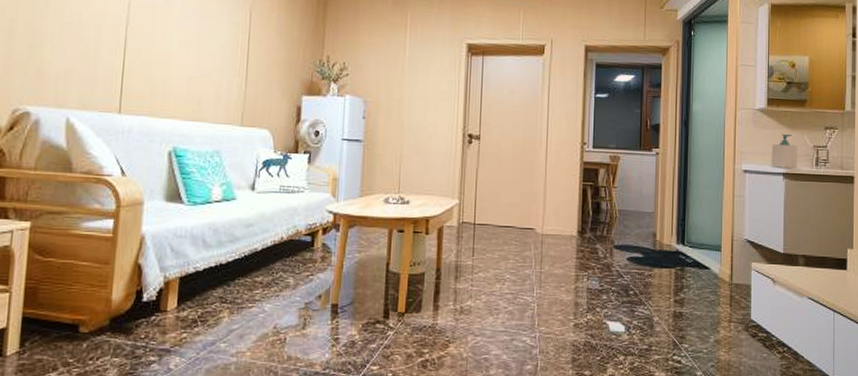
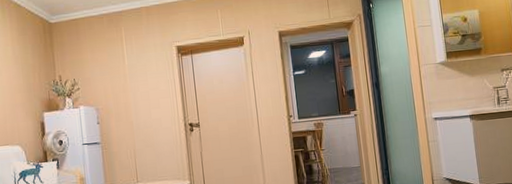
soap bottle: present [771,133,797,168] -> none [455,80,481,112]

